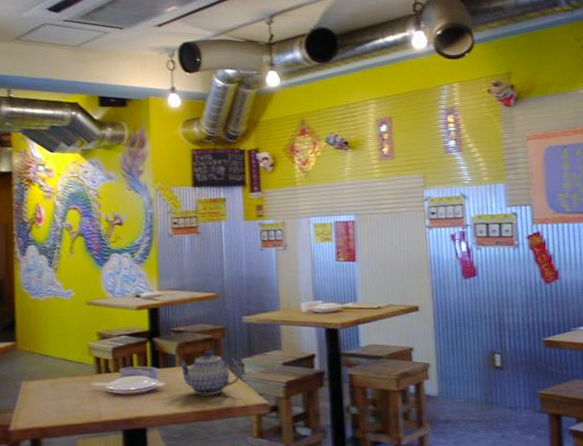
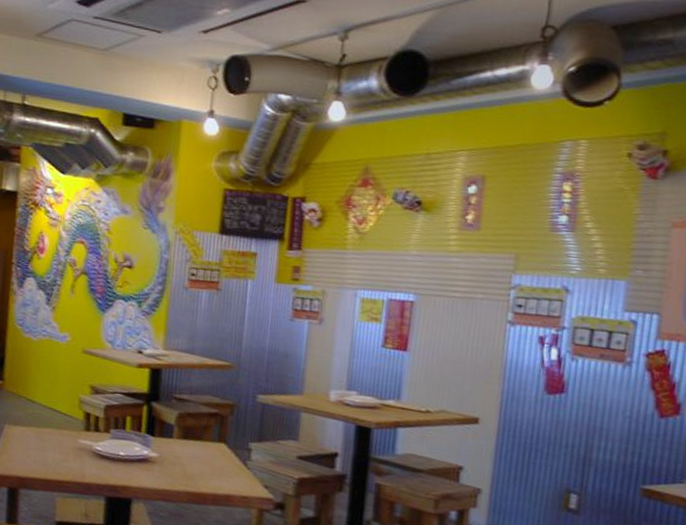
teapot: present [177,351,241,396] -> none [175,427,248,478]

